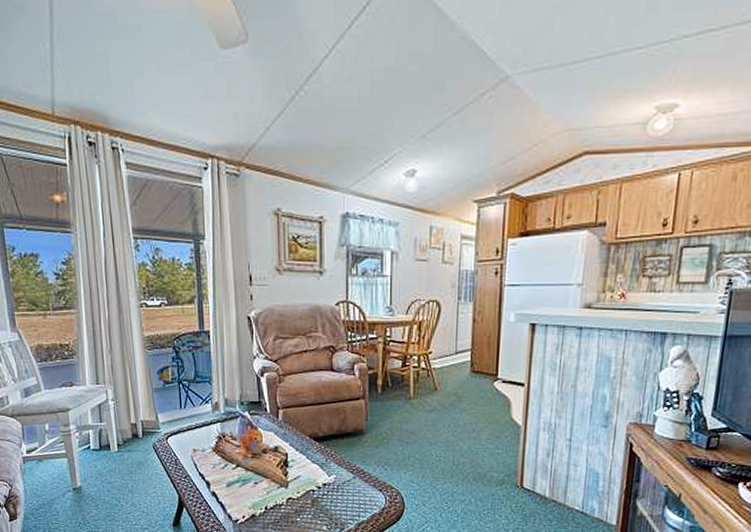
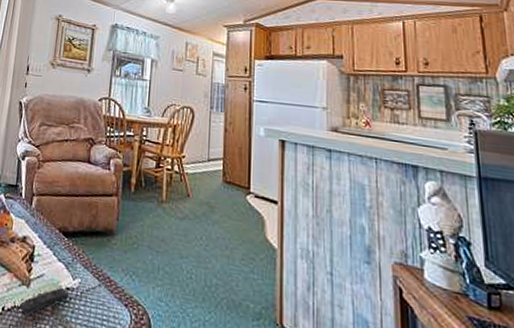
remote control: none [281,485,327,511] -> present [20,288,70,317]

